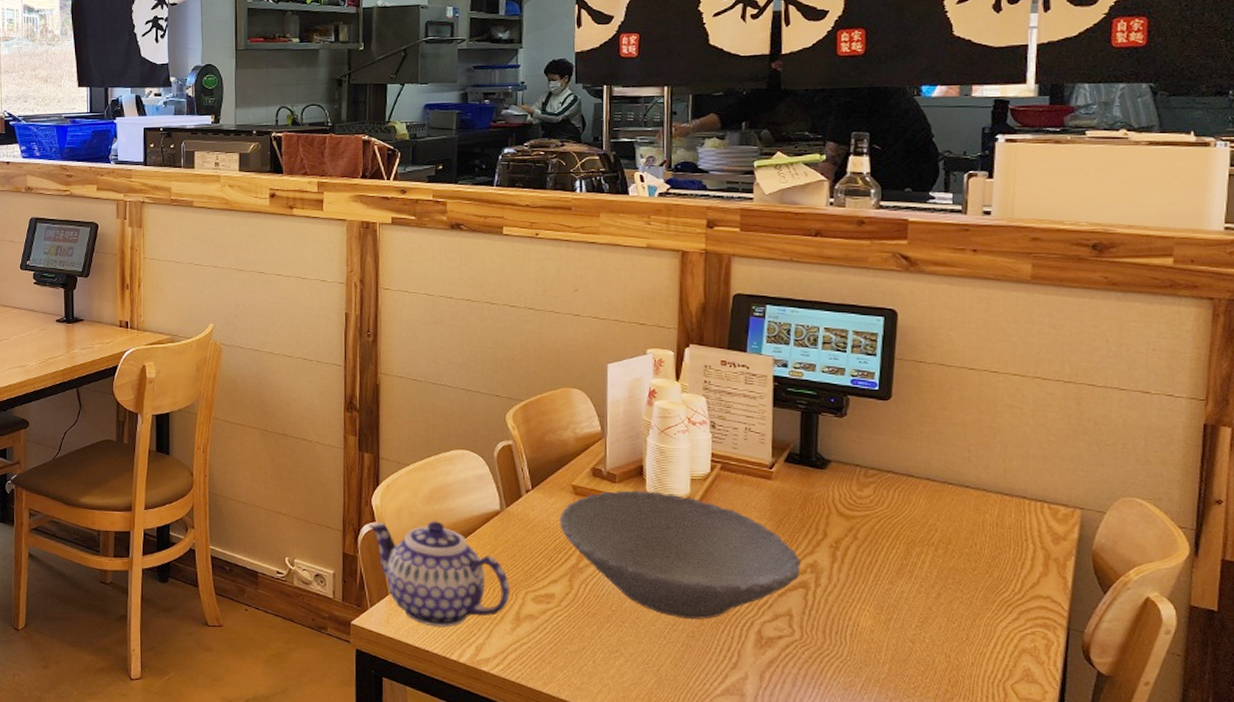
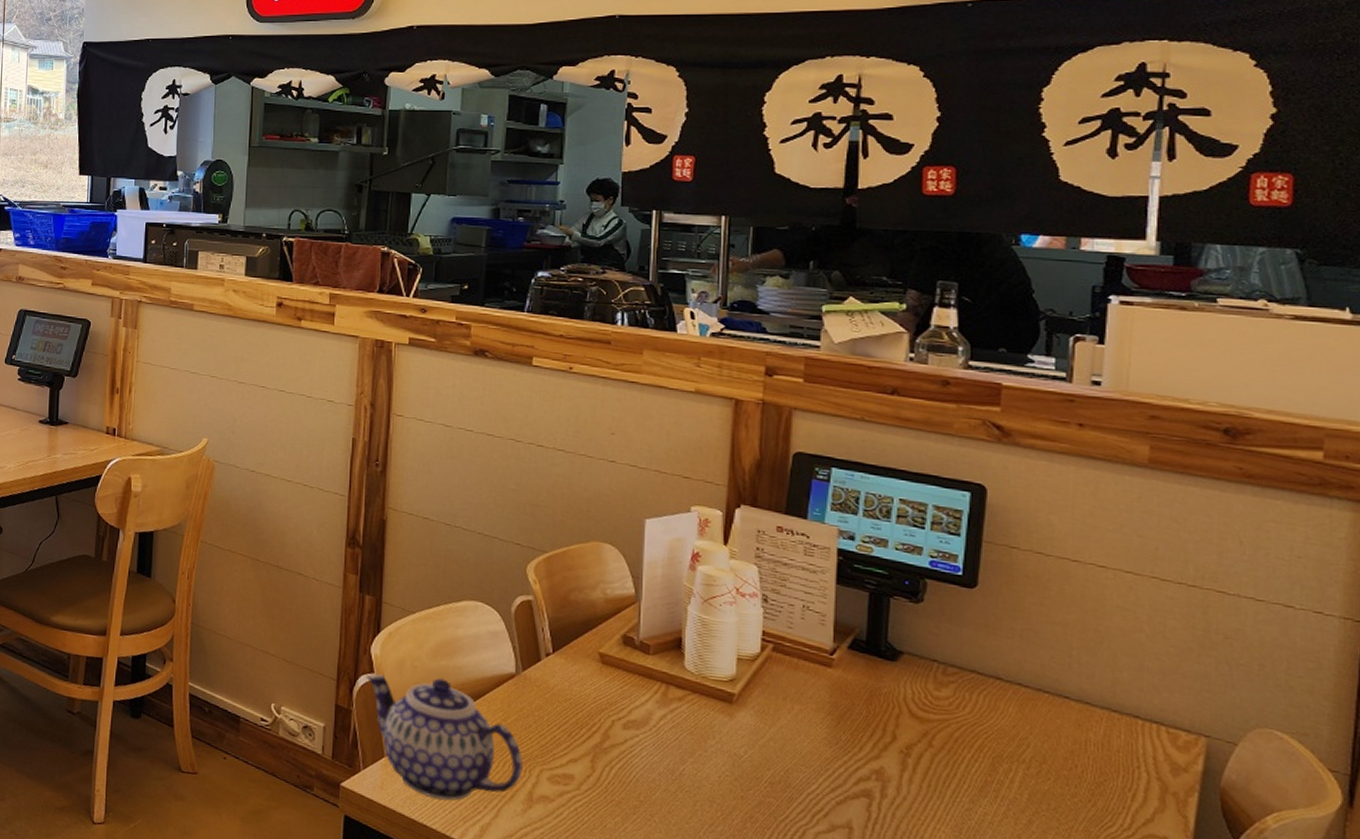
bowl: present [559,490,801,619] -> none [583,663,864,822]

